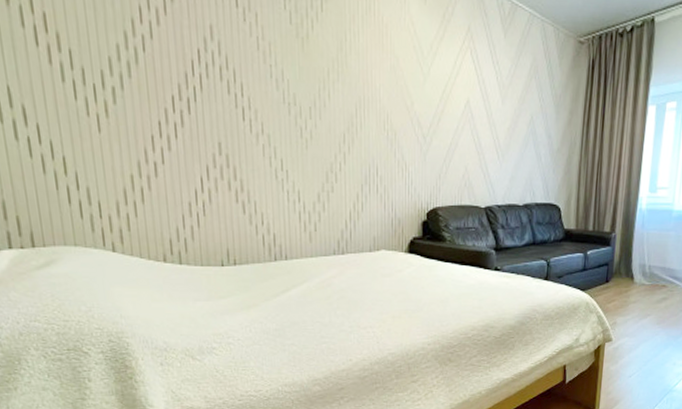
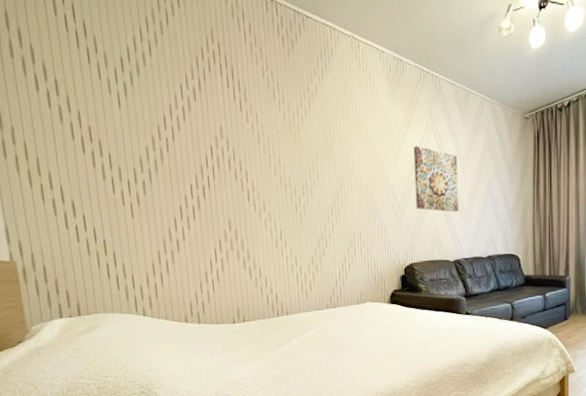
wall art: none [444,66,496,150] -> present [414,145,459,212]

